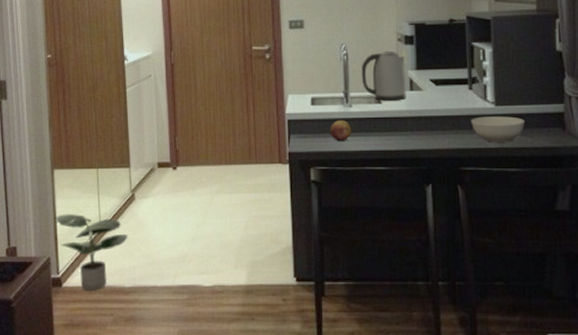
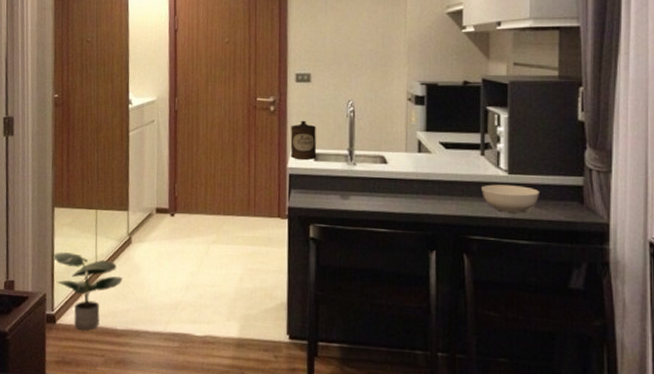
canister: none [287,66,314,104] -> present [290,120,317,160]
fruit: present [329,120,352,141] -> none [331,178,355,199]
kettle: present [361,50,406,101] -> none [367,110,414,162]

